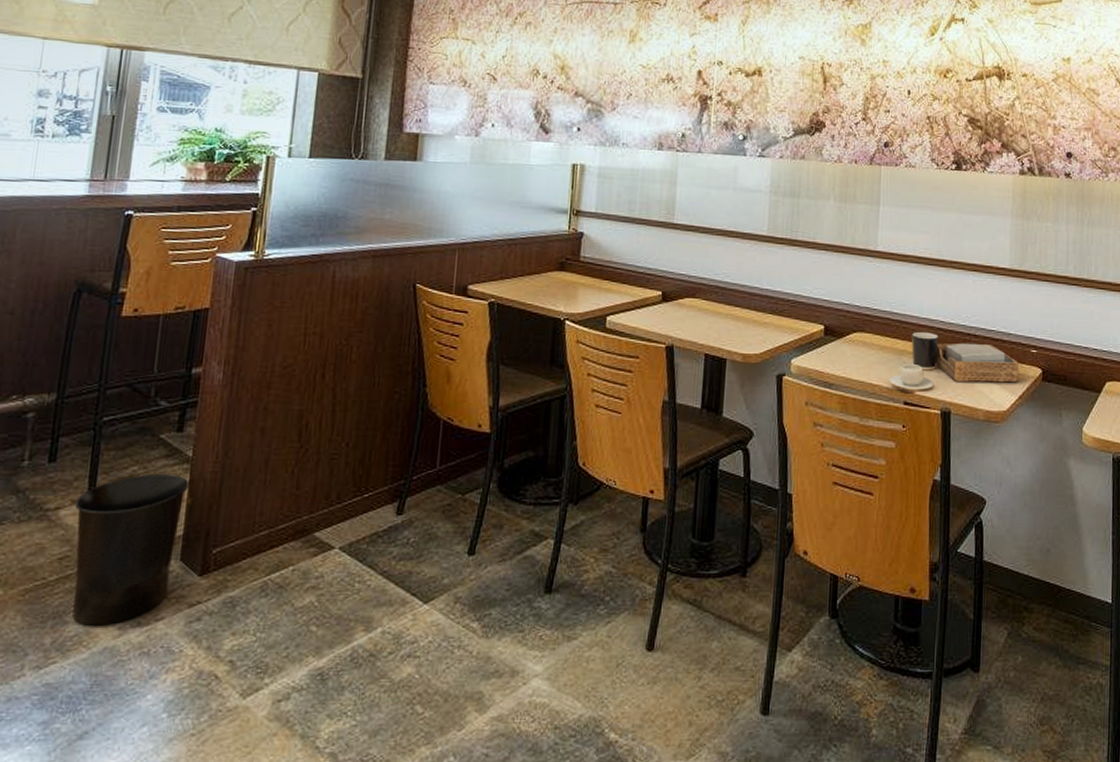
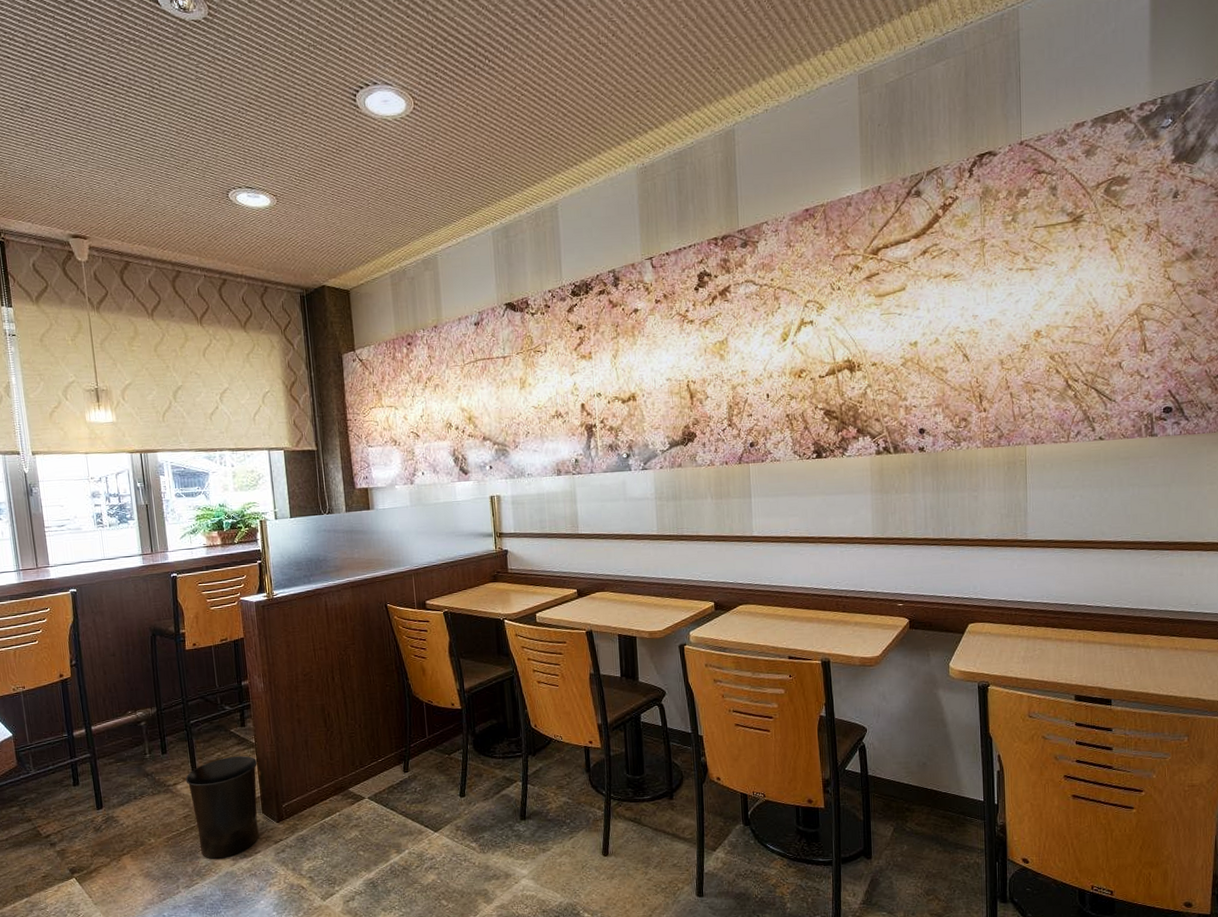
teacup: present [889,363,934,390] -> none [774,625,813,647]
mug: present [911,331,939,371] -> none [789,598,815,630]
napkin holder: present [935,342,1019,383] -> none [812,602,888,637]

